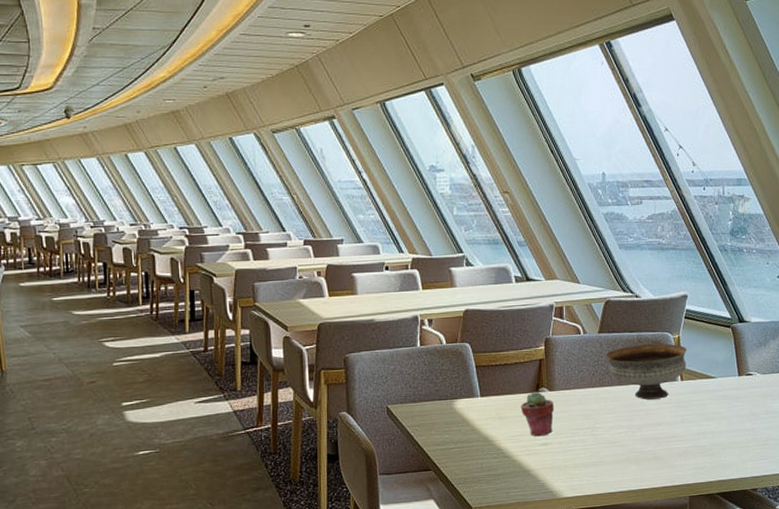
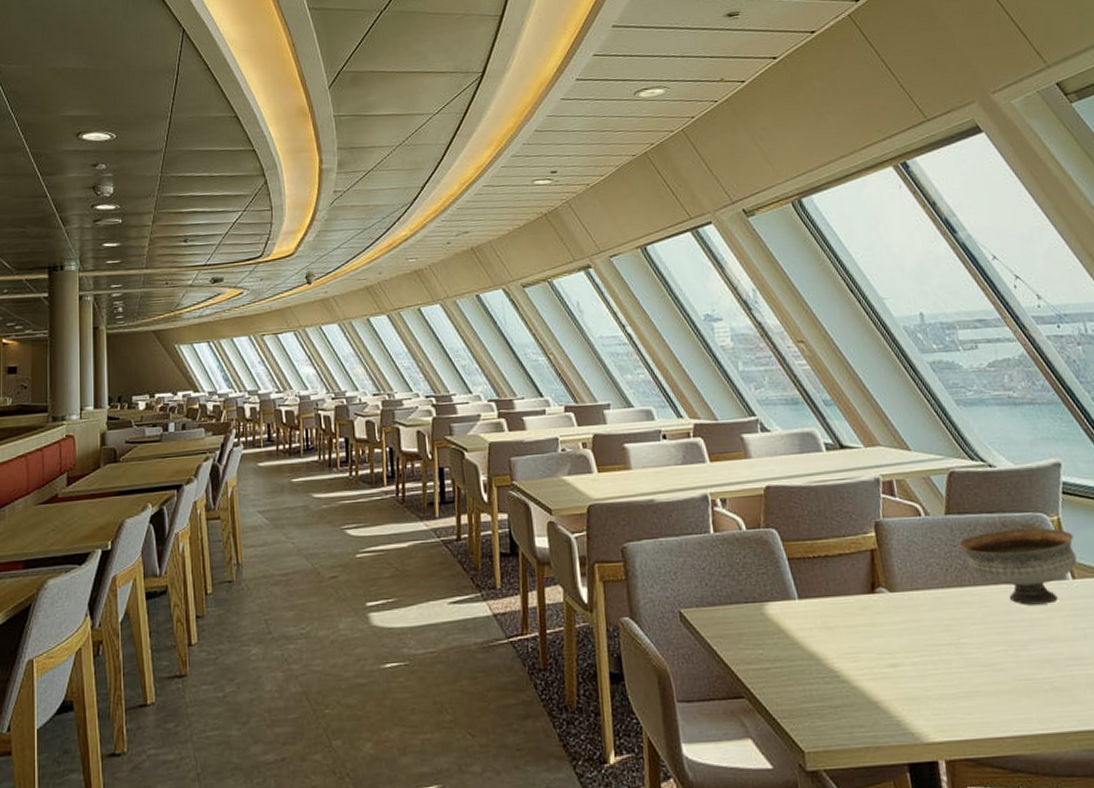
potted succulent: present [520,391,555,436] -> none [853,592,902,654]

